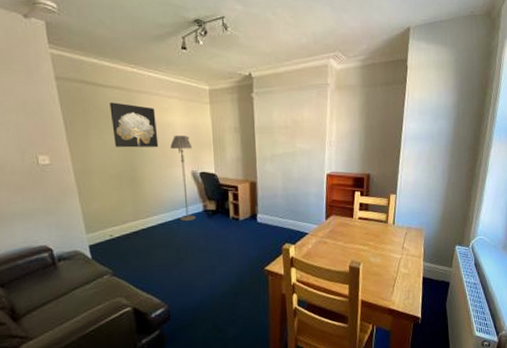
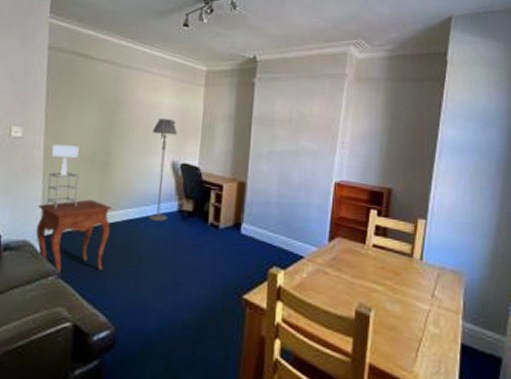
side table: none [80,210,149,273] -> present [36,199,112,274]
table lamp: none [81,167,115,223] -> present [47,145,80,210]
wall art: present [109,102,159,148] -> none [93,76,144,131]

